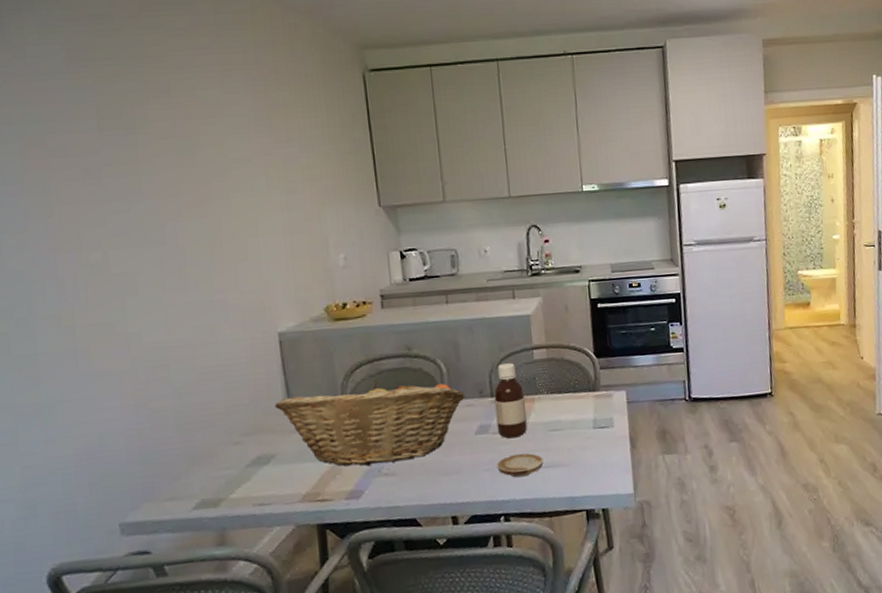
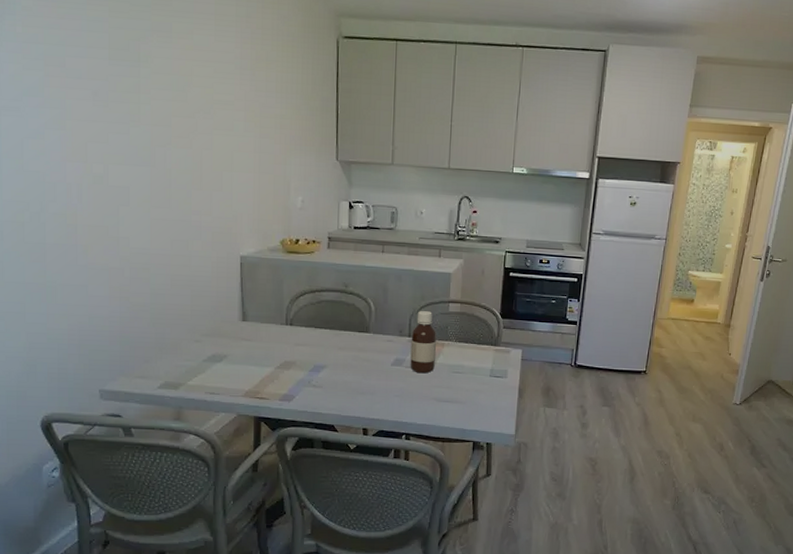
fruit basket: present [274,380,465,467] -> none [231,307,387,377]
plate: present [496,453,544,478] -> none [405,386,444,406]

